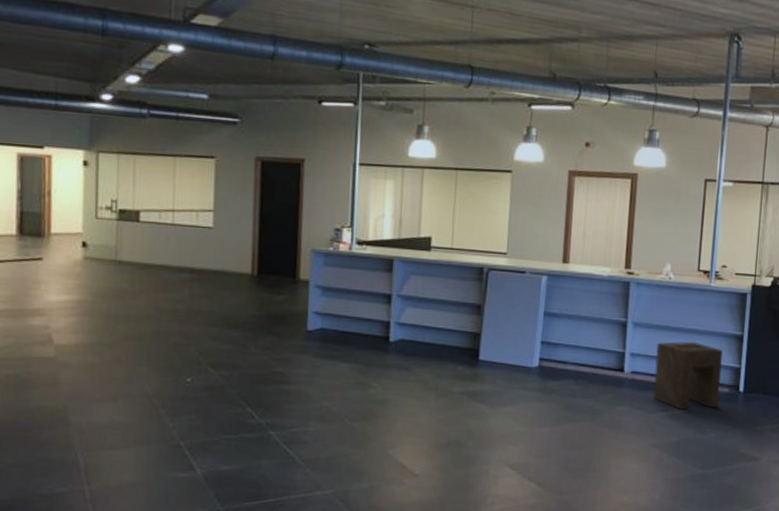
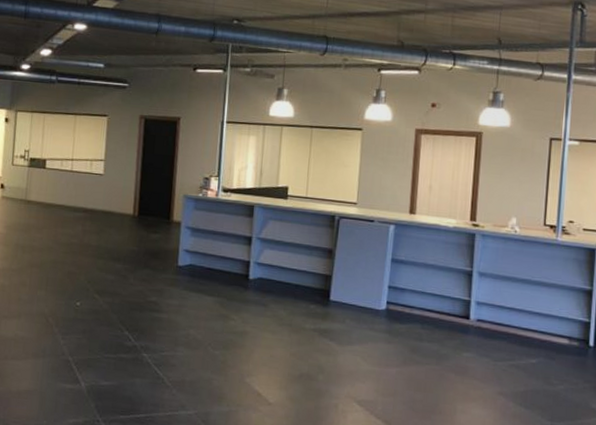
stool: present [653,341,723,410] -> none [499,292,571,361]

